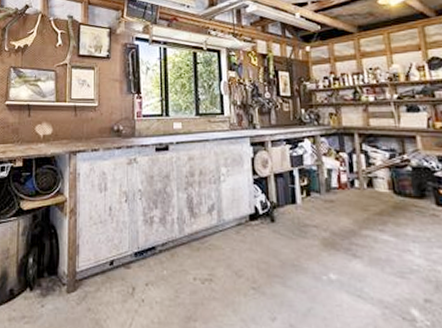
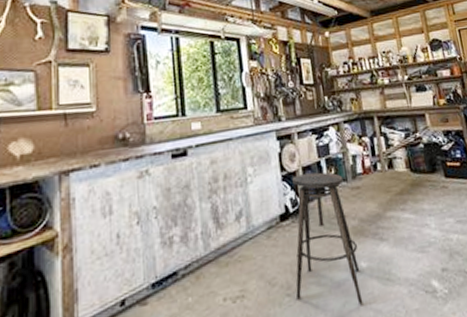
stool: none [261,180,330,314] -> present [292,172,363,305]

